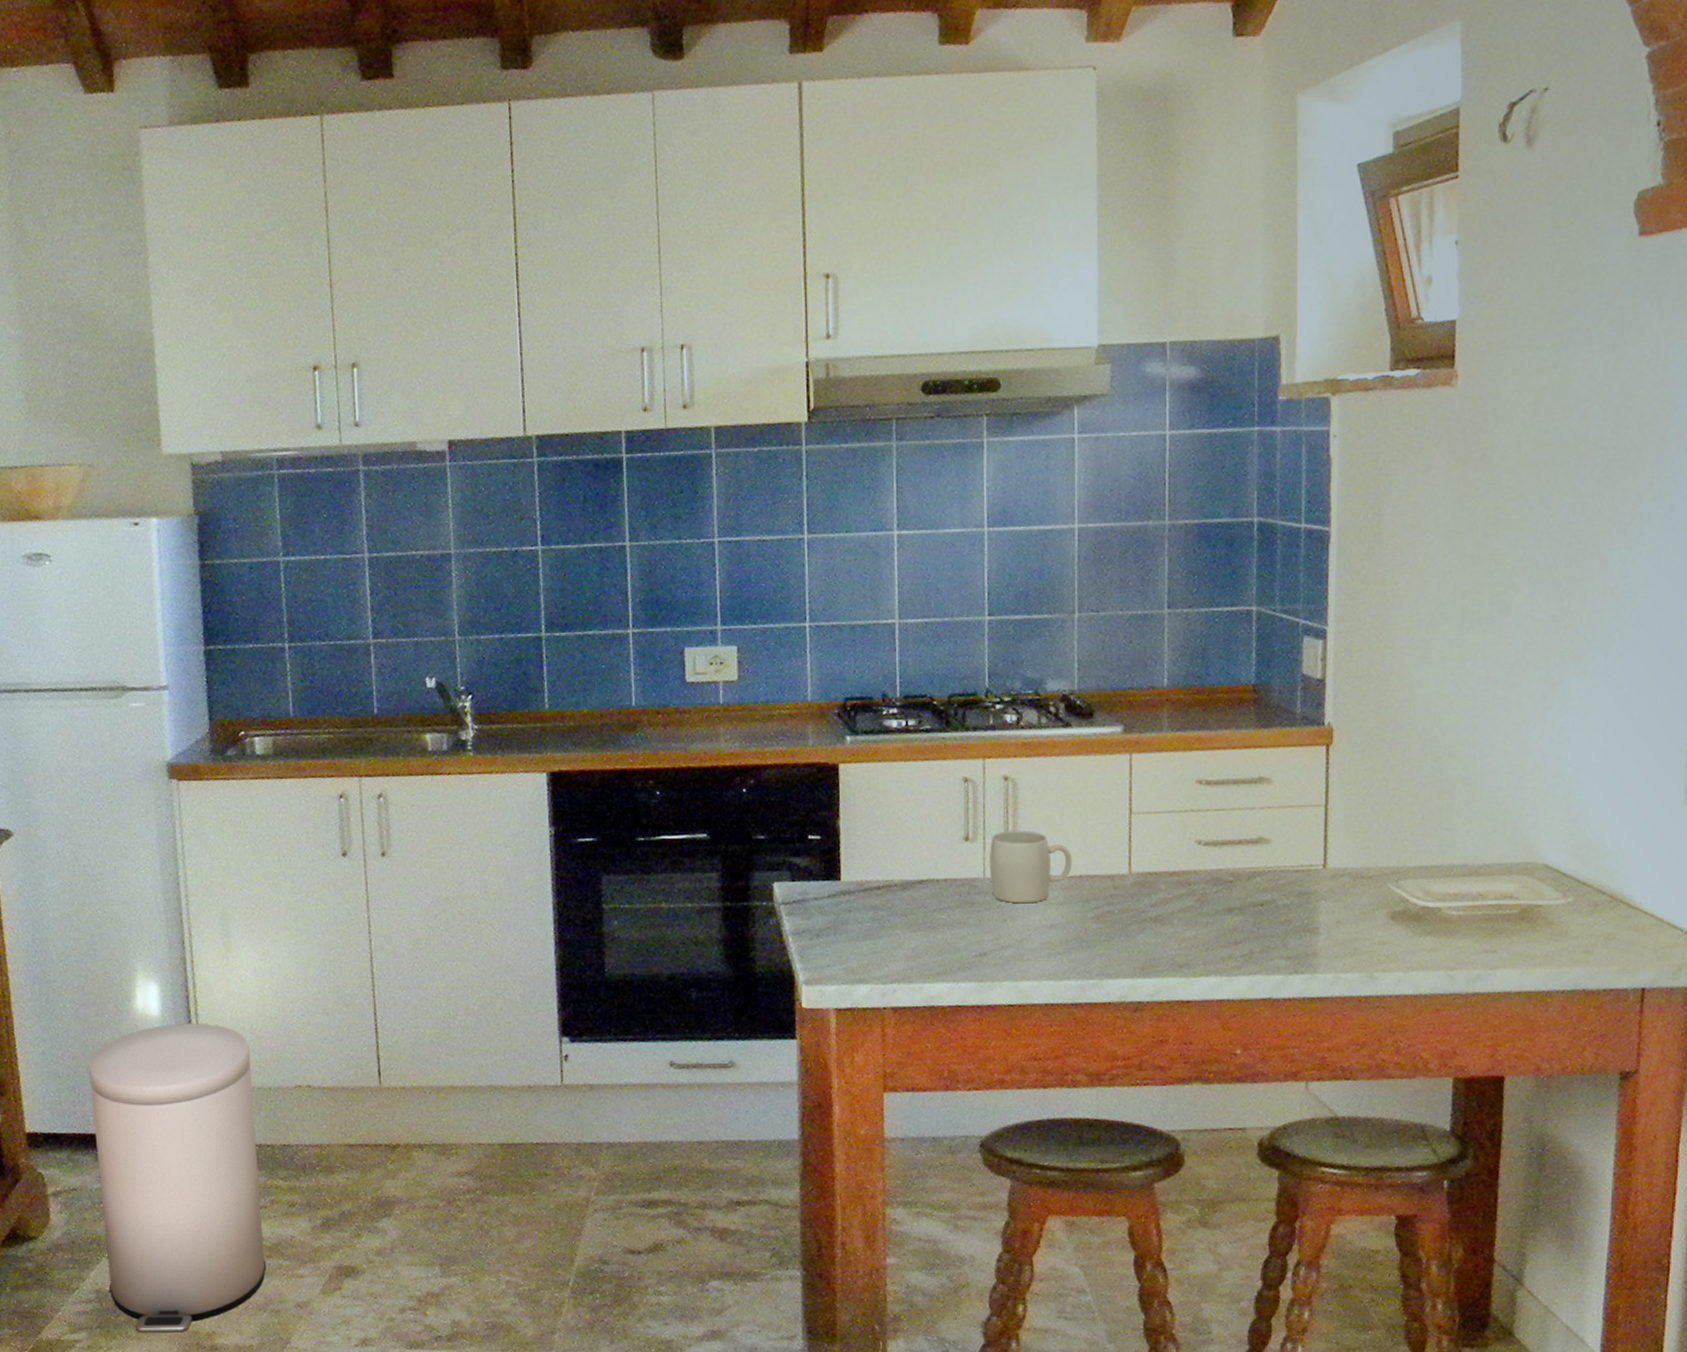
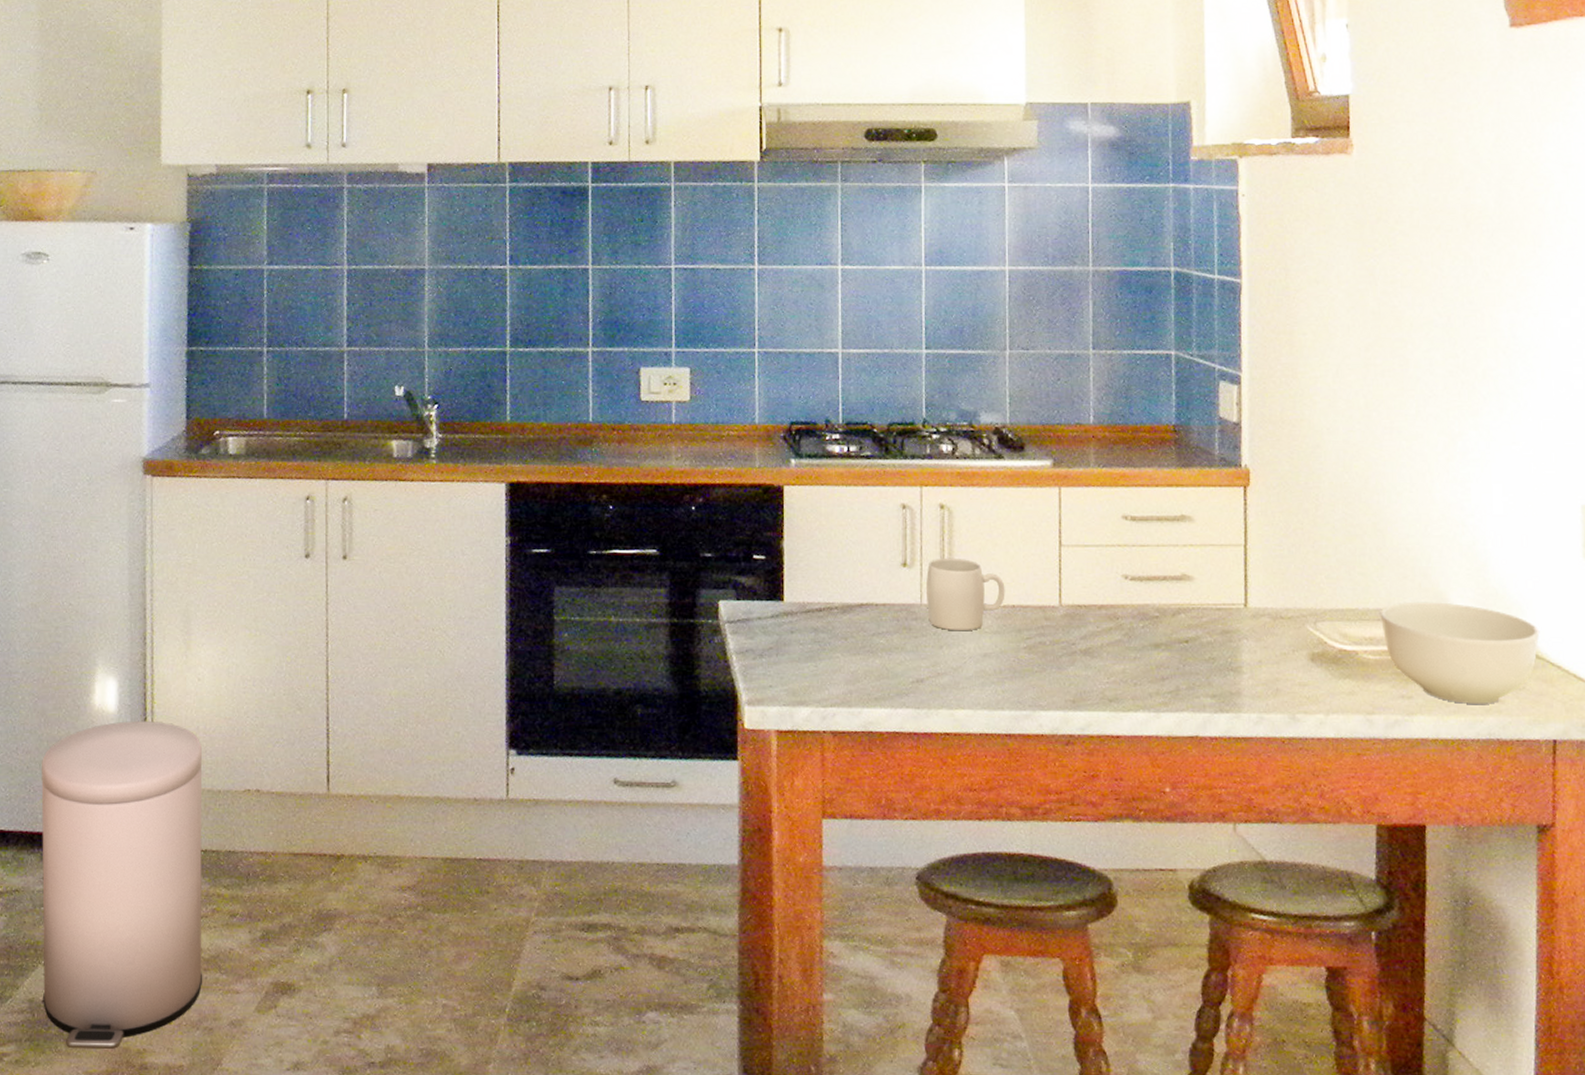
bowl: none [1466,855,1634,956] -> present [1380,602,1540,704]

